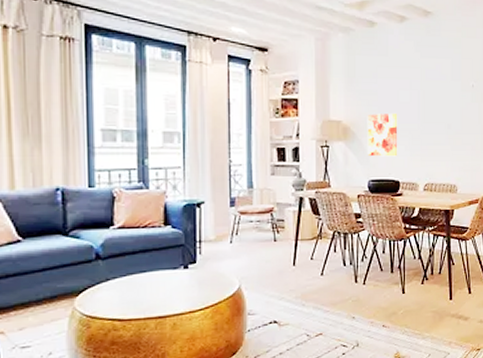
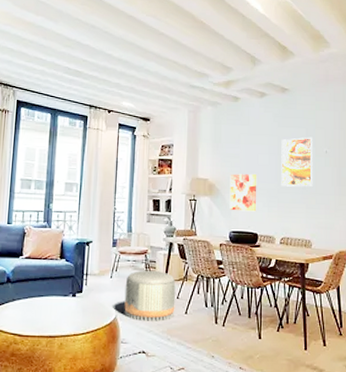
pouf: none [249,230,309,288] -> present [124,270,176,322]
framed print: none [424,69,459,127] -> present [281,137,313,187]

